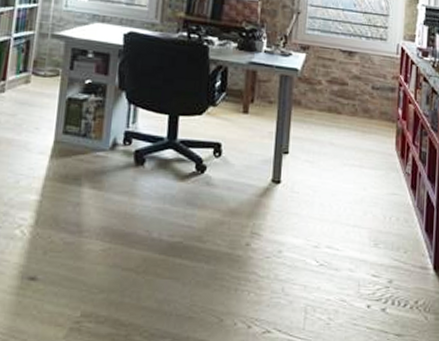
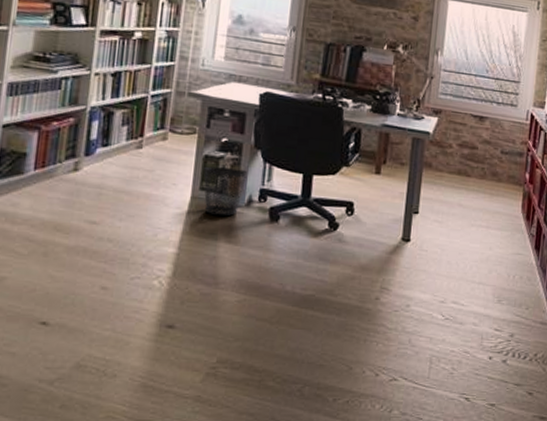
wastebasket: none [67,109,112,160] -> present [203,166,248,216]

